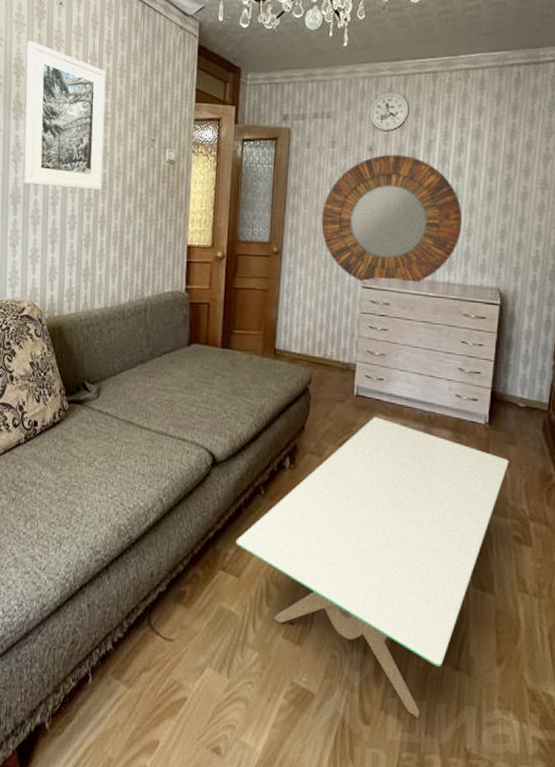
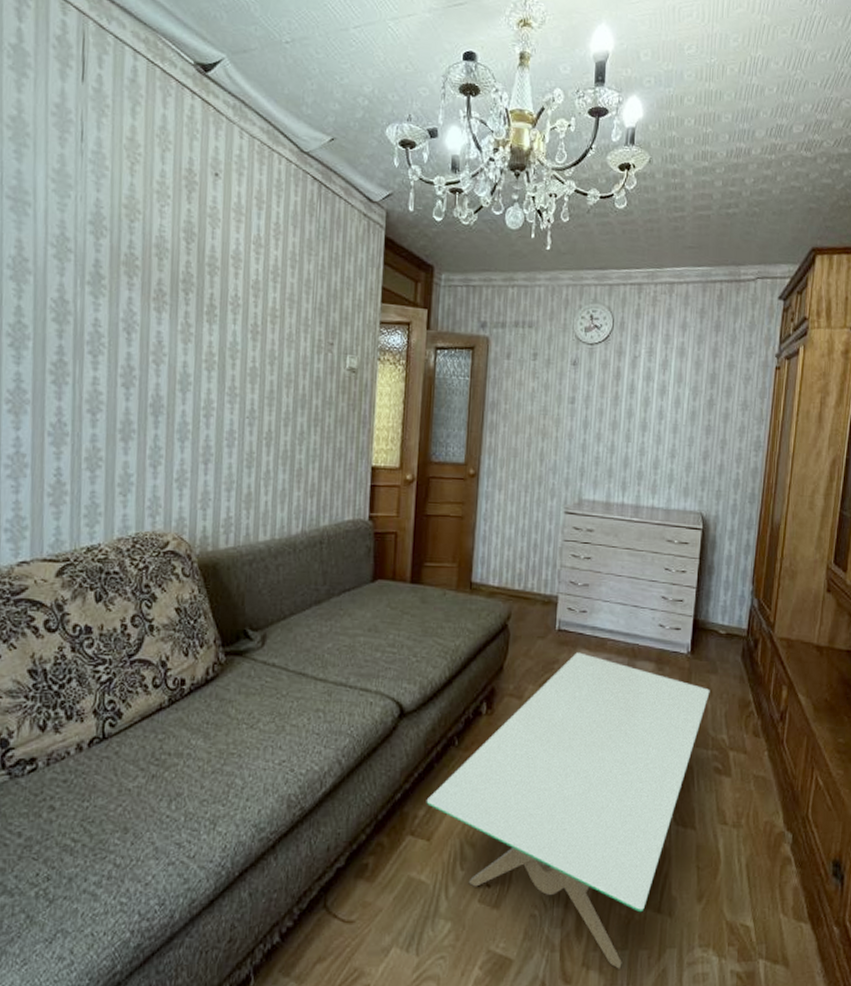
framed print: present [24,41,107,190] -> none [168,217,274,401]
home mirror: present [321,154,463,284] -> none [522,369,667,509]

